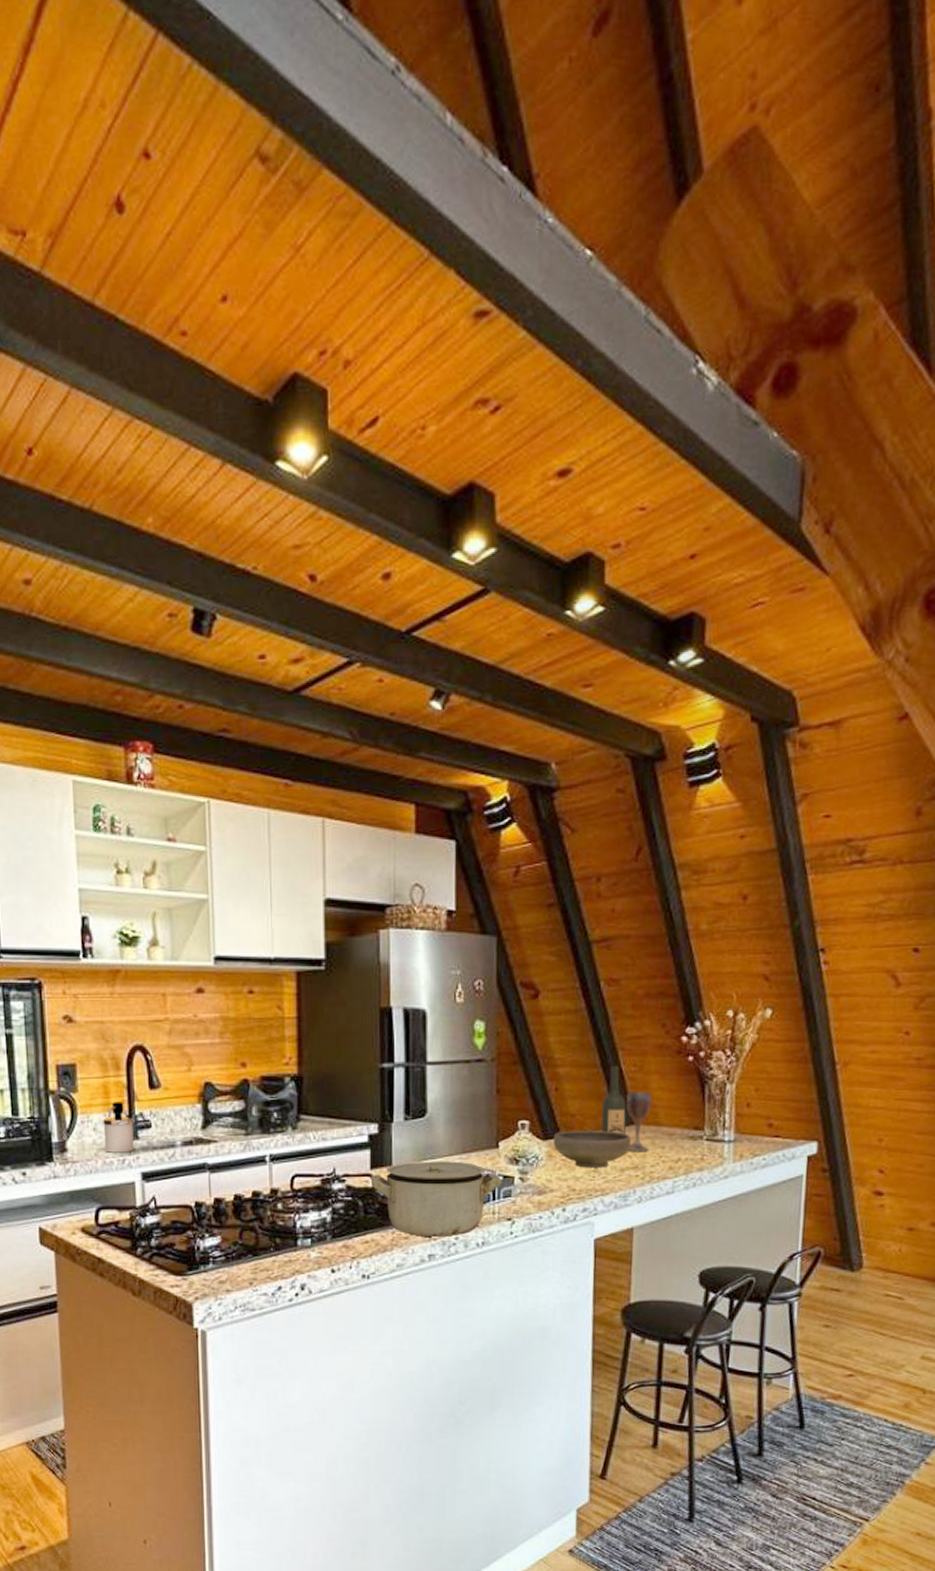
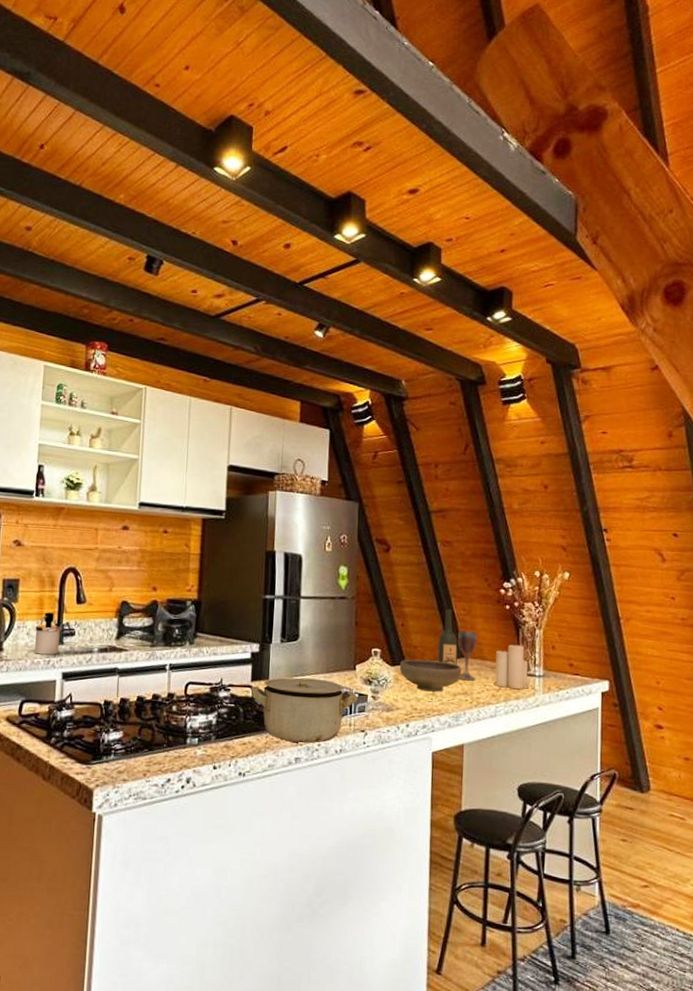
candle: none [671,1100,717,1159] -> present [494,641,530,690]

